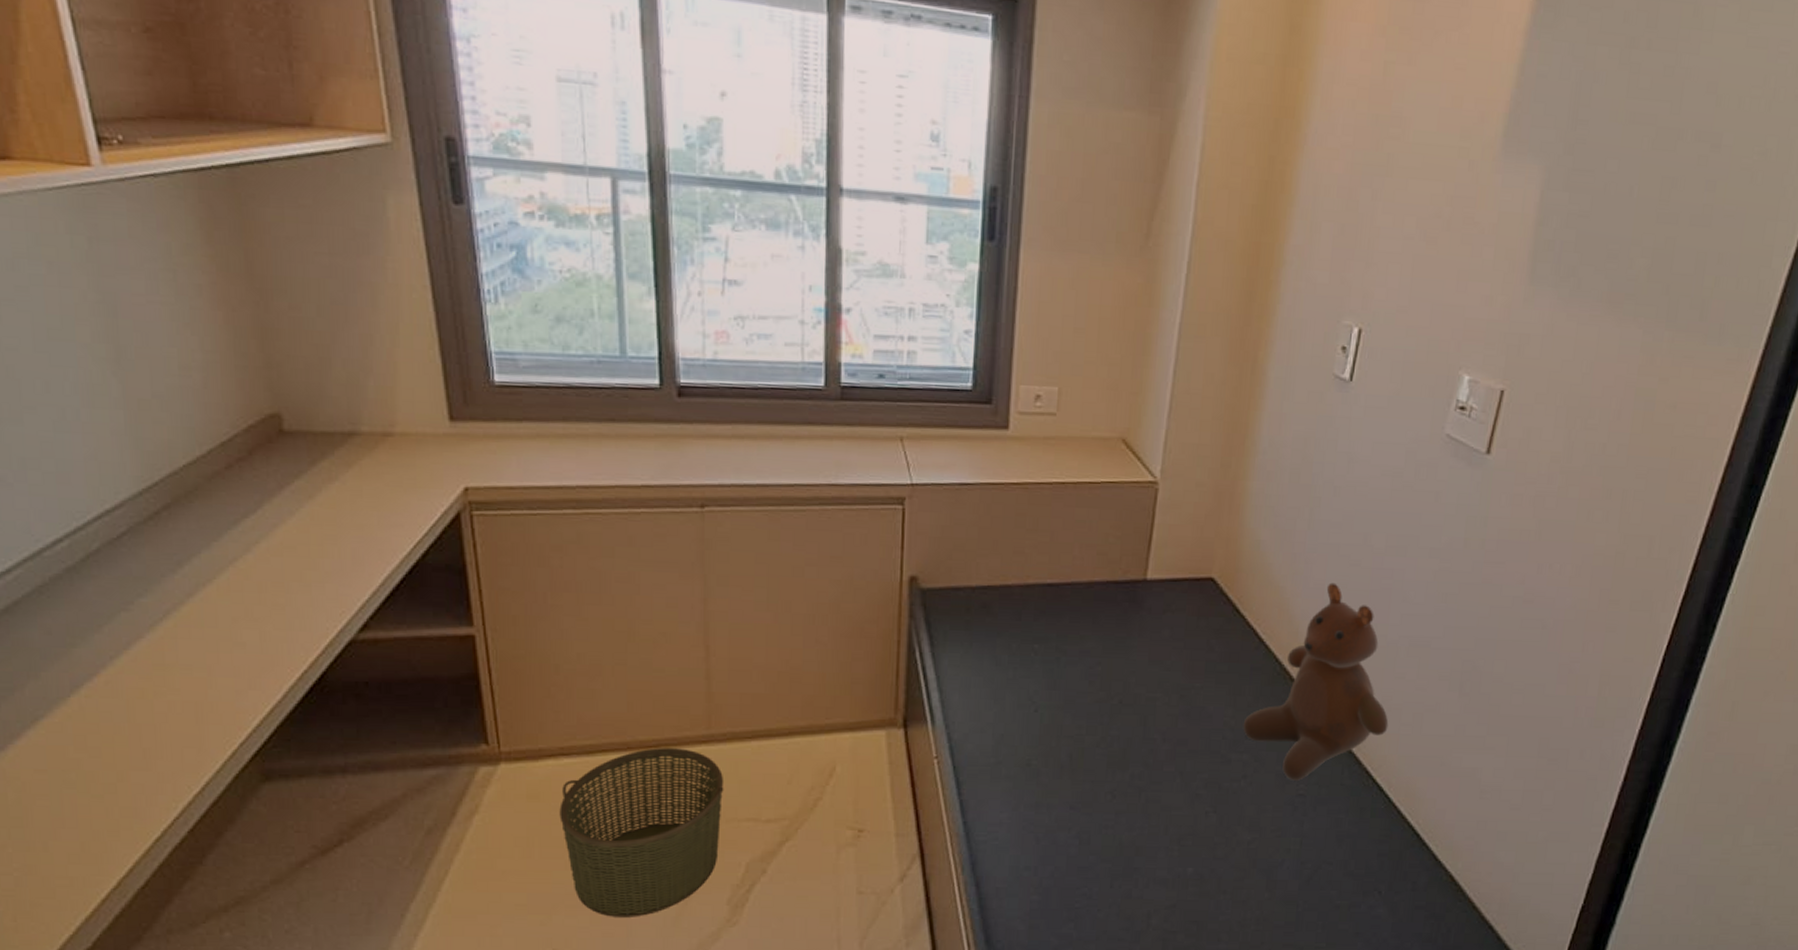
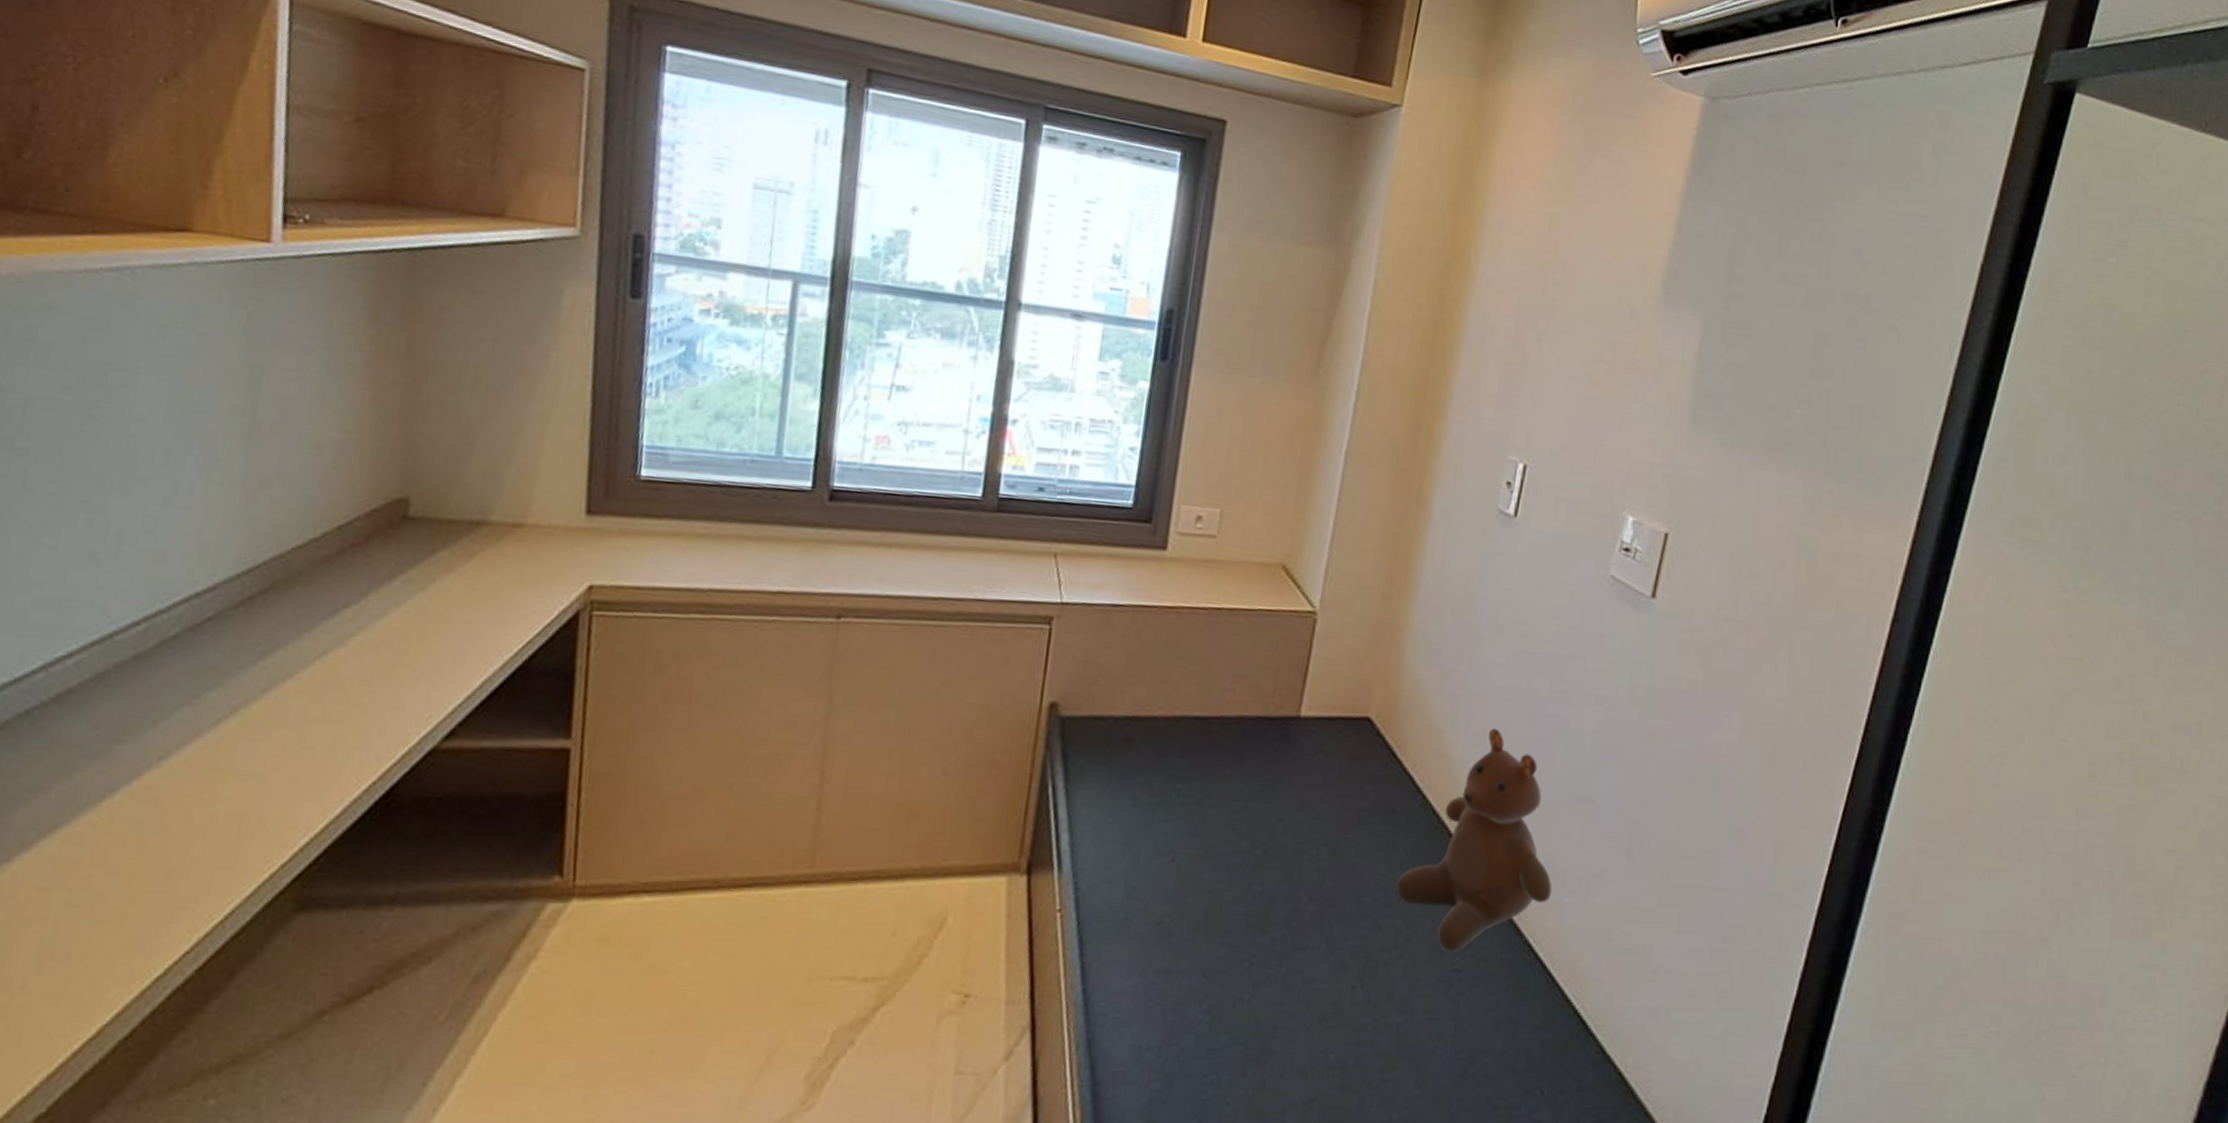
basket: present [559,748,724,917] -> none [628,887,821,1095]

